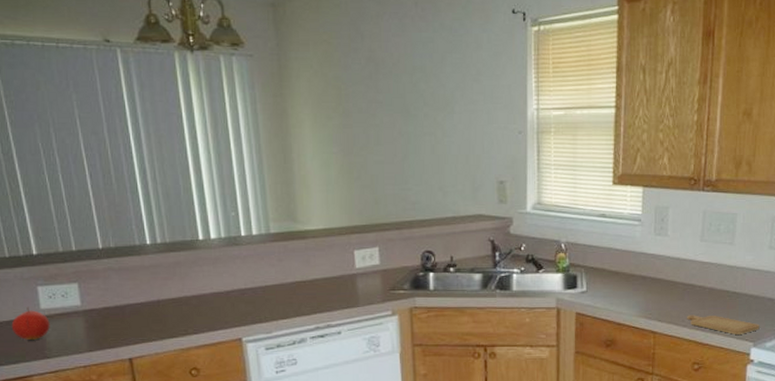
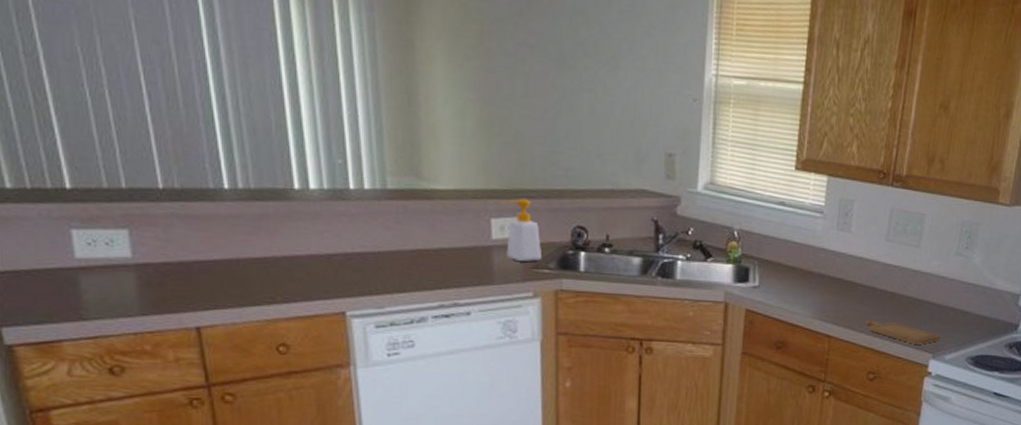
fruit: present [11,306,50,340] -> none [32,253,88,296]
soap bottle: none [361,231,397,286] -> present [500,198,541,262]

